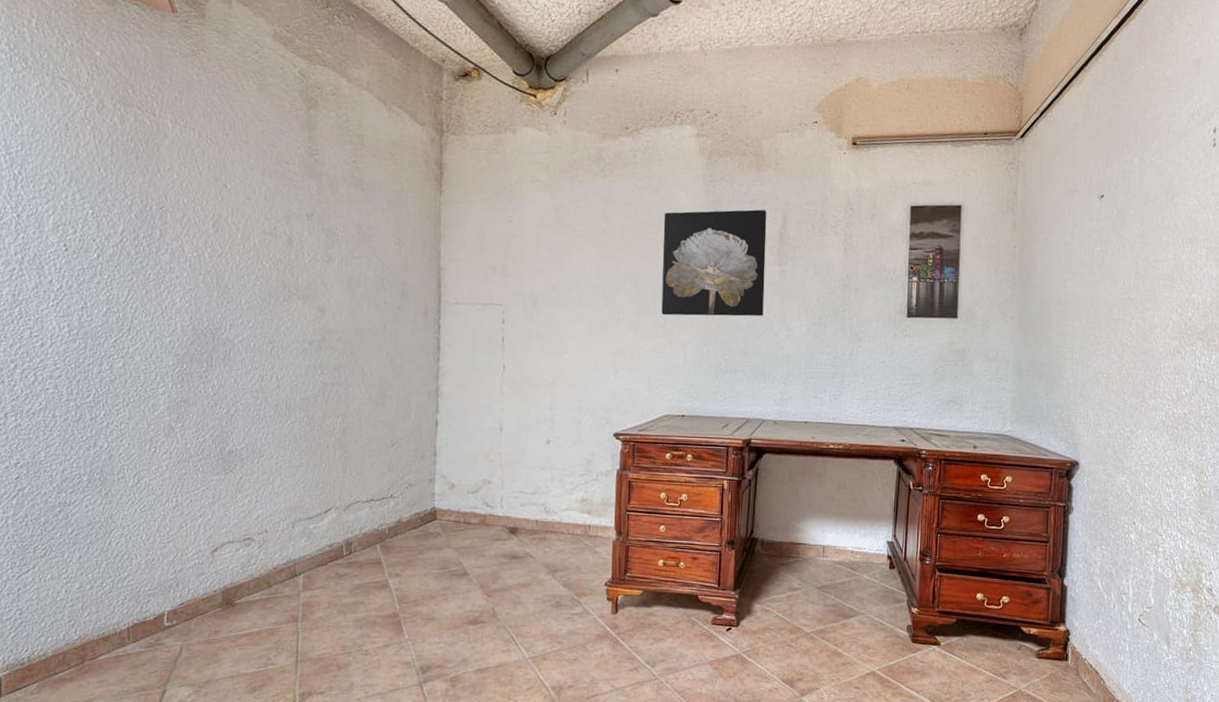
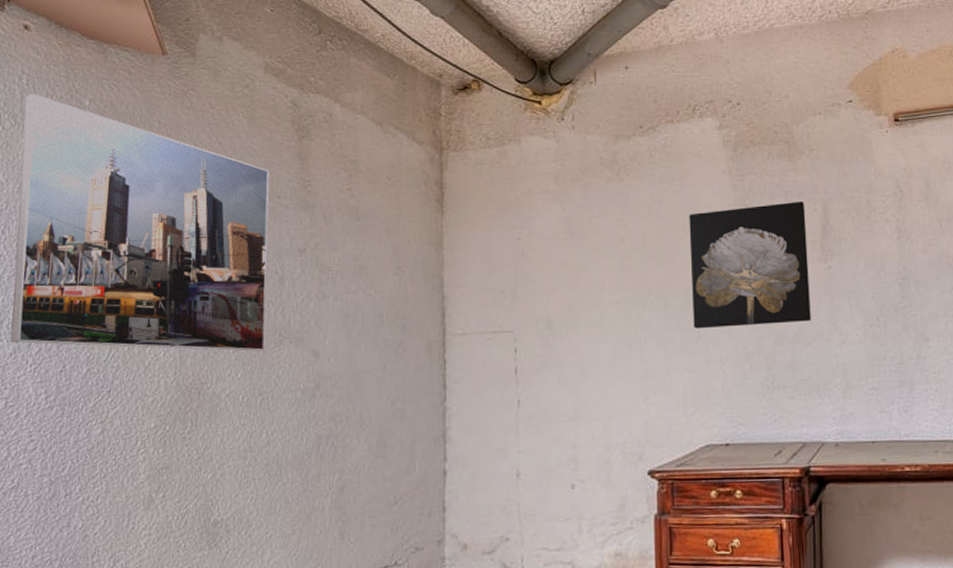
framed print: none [32,38,279,304] -> present [11,94,270,352]

